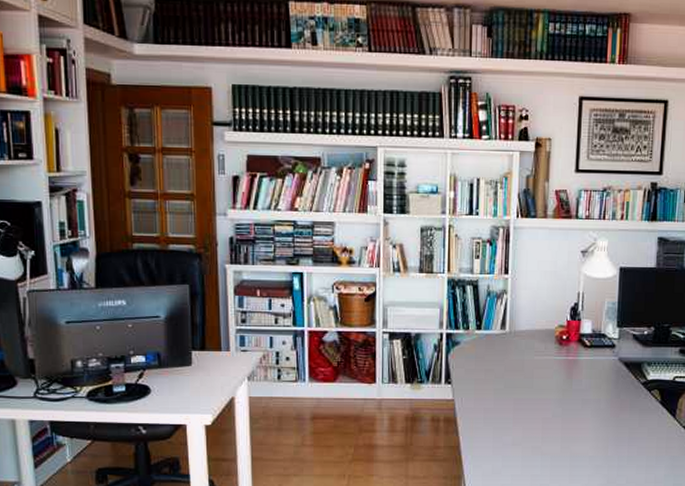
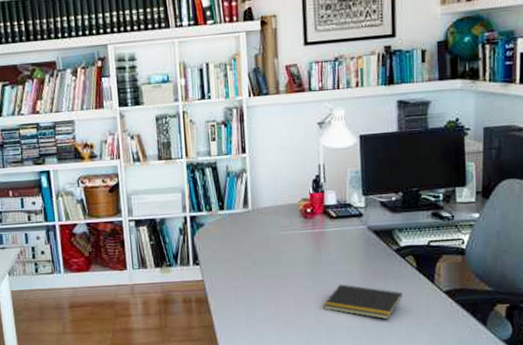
notepad: none [569,413,645,451] -> present [323,284,403,320]

